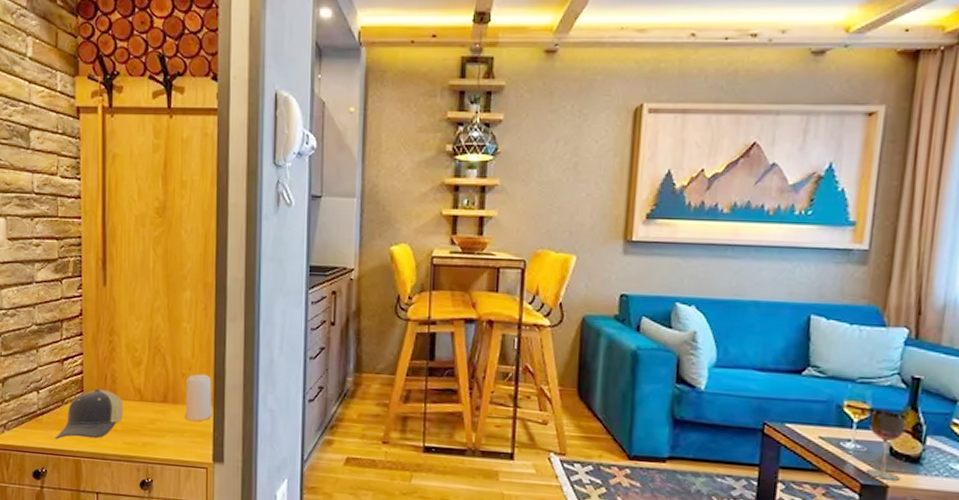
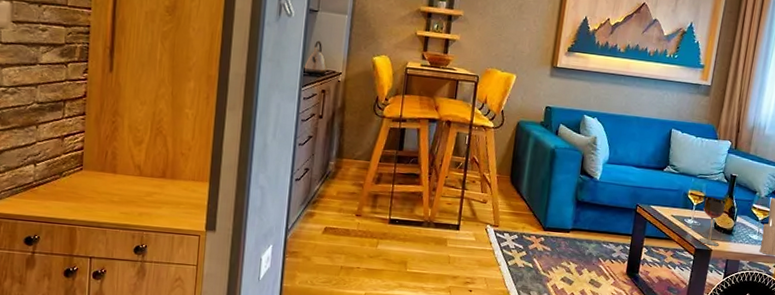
baseball cap: present [55,389,124,440] -> none [50,164,123,209]
candle: present [185,374,212,423] -> none [182,154,209,196]
kettle: none [310,232,337,275] -> present [304,40,328,76]

